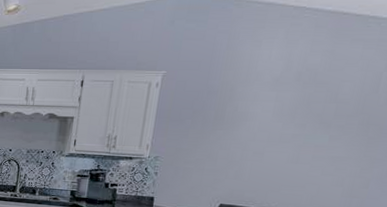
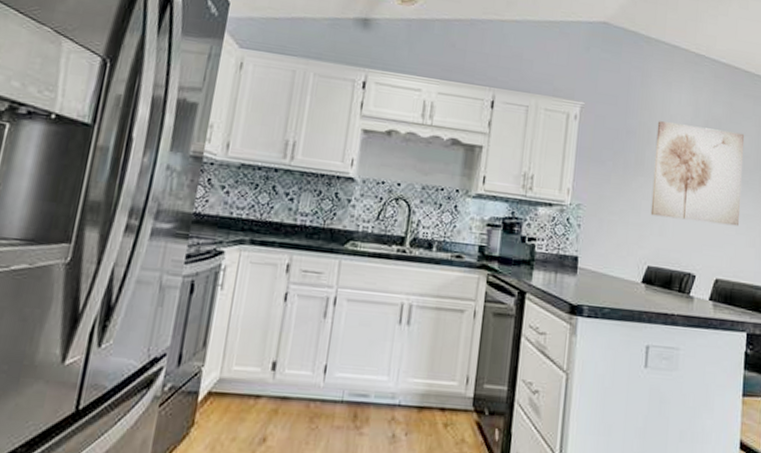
wall art: none [227,79,346,168] -> present [650,121,745,227]

